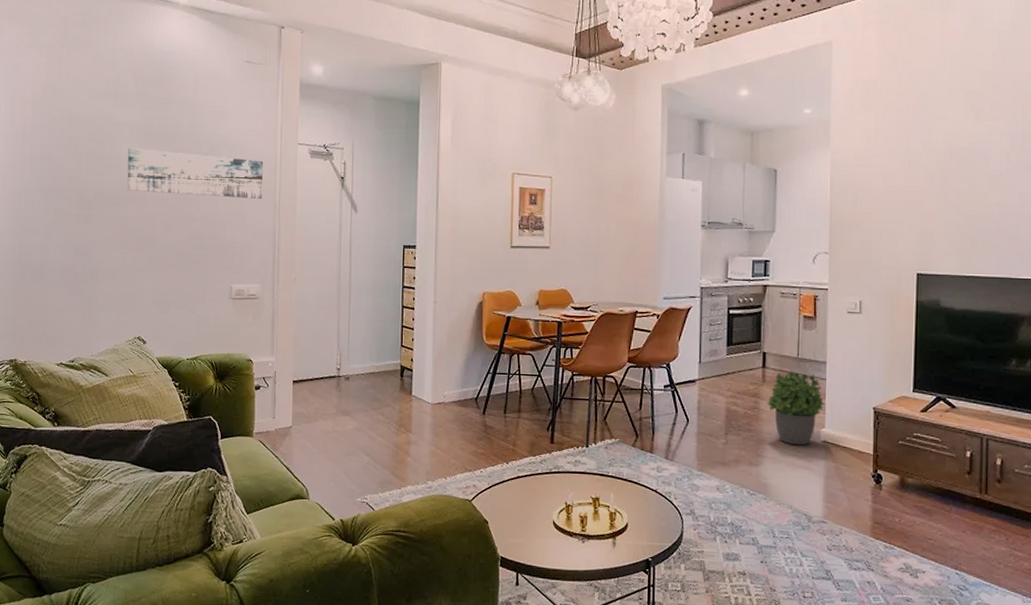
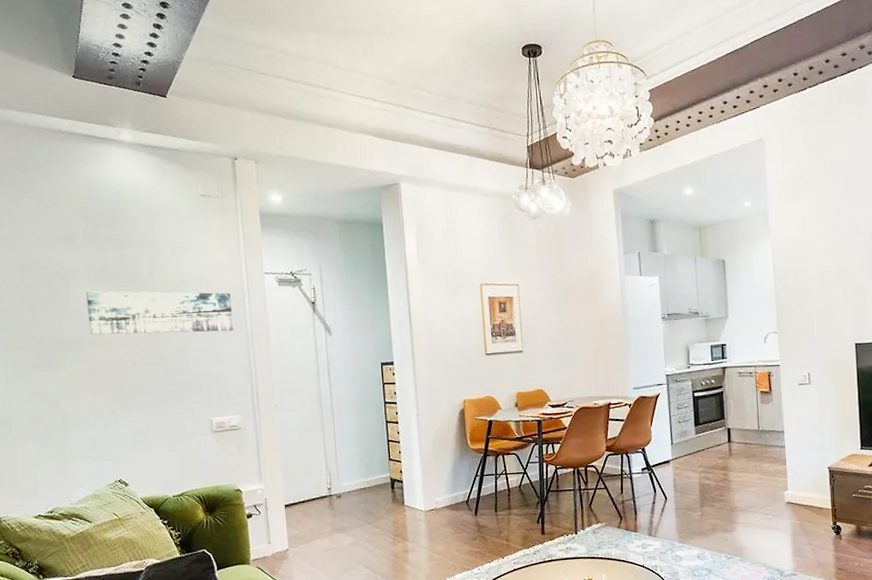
potted plant: present [767,371,826,446] -> none [735,442,787,509]

